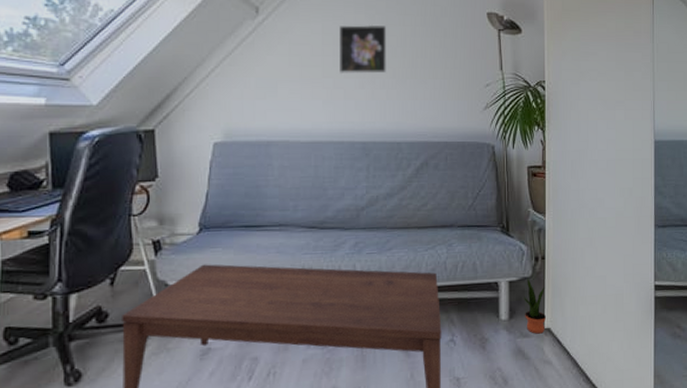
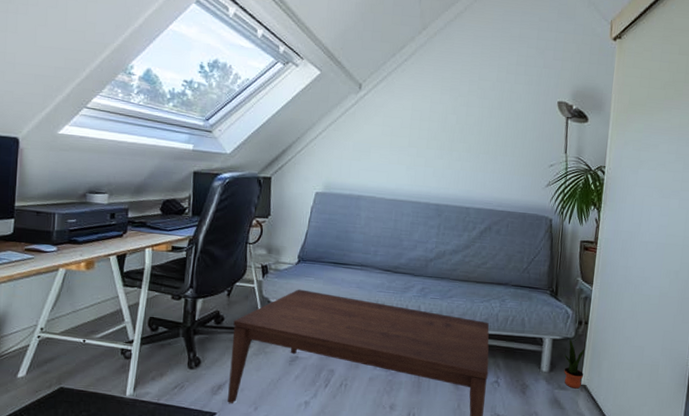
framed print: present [339,24,386,75] -> none [423,104,466,148]

